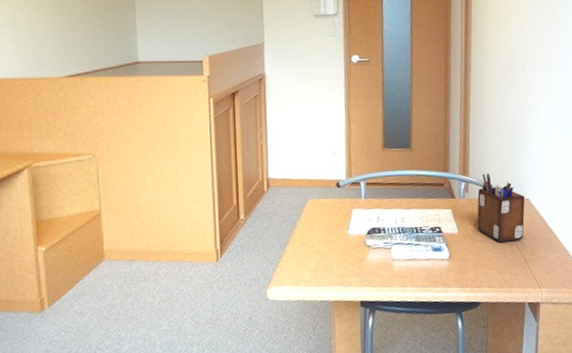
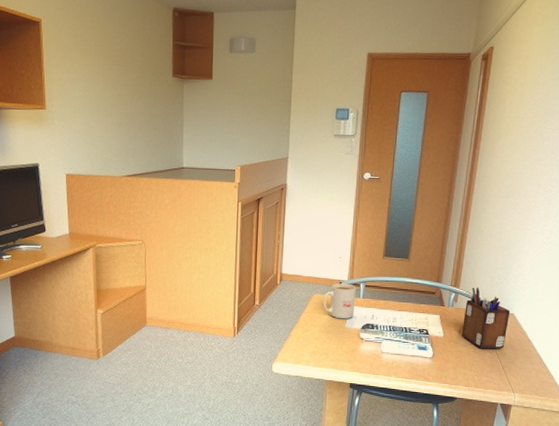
mug: none [319,183,357,226] -> present [323,283,356,319]

